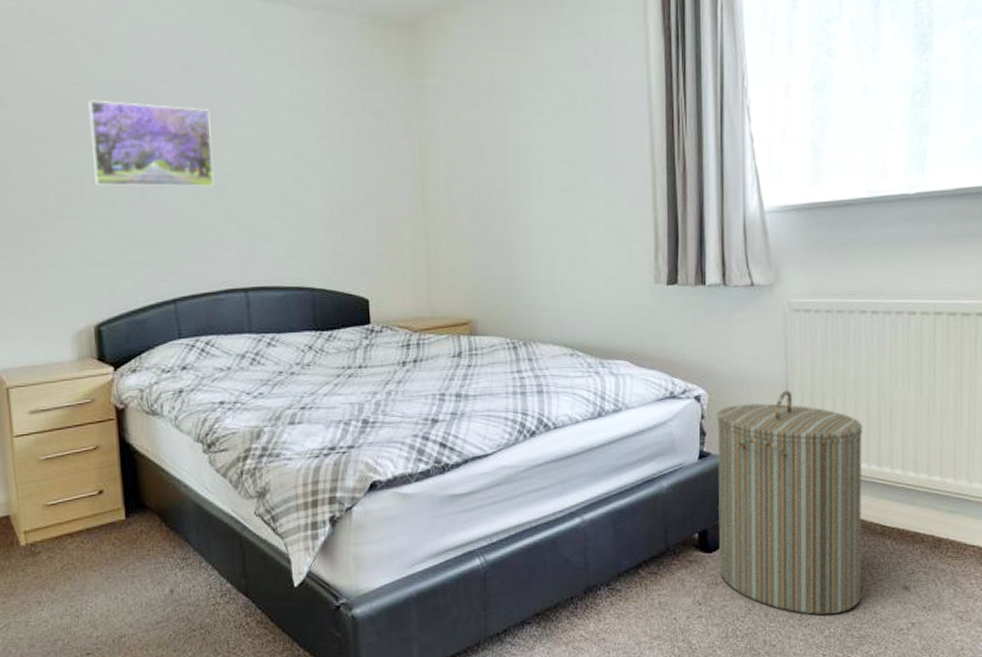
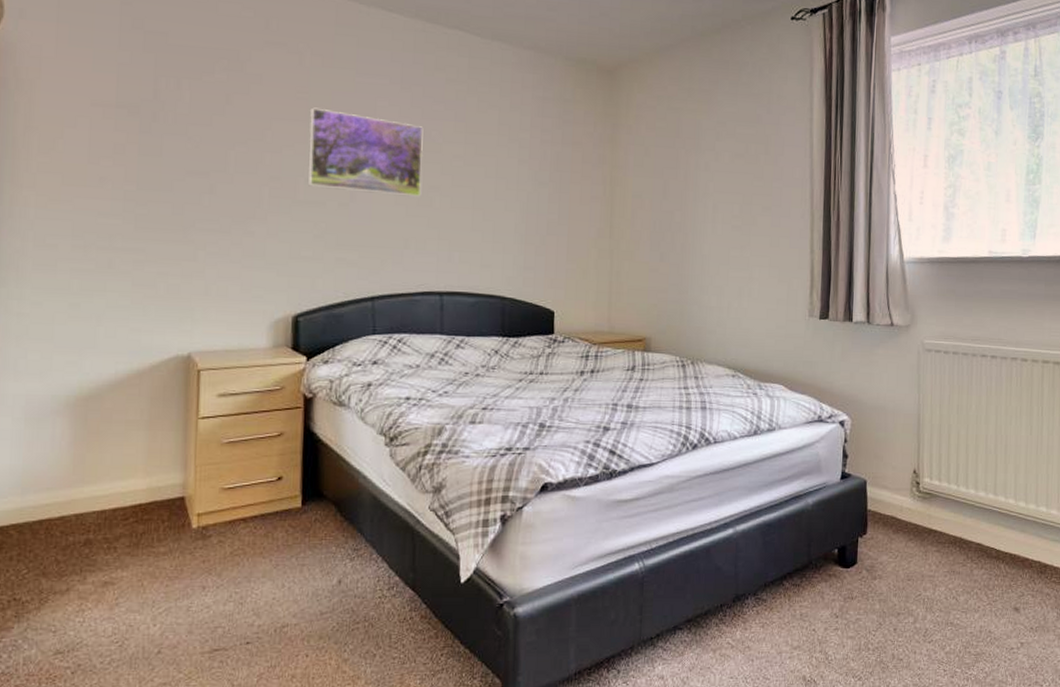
laundry hamper: present [716,390,863,615] -> none [855,421,982,631]

